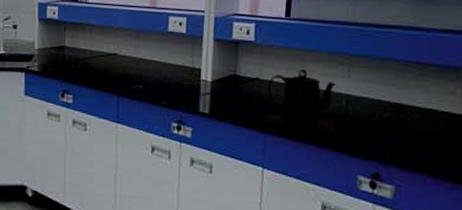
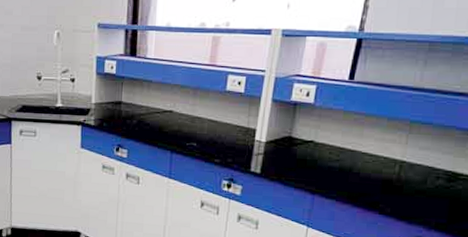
teapot: present [263,70,336,133] -> none [313,134,392,197]

